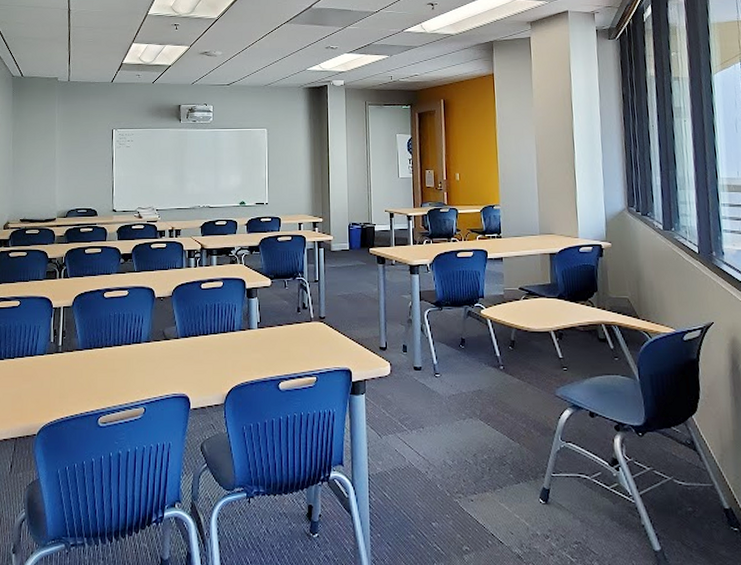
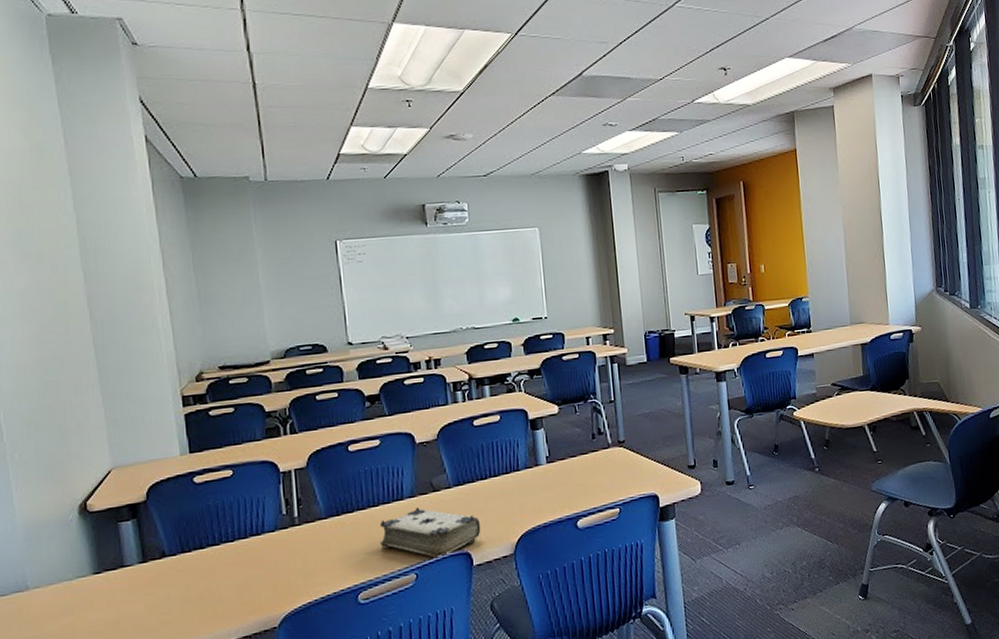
book: none [119,351,199,399] -> present [379,507,481,560]

